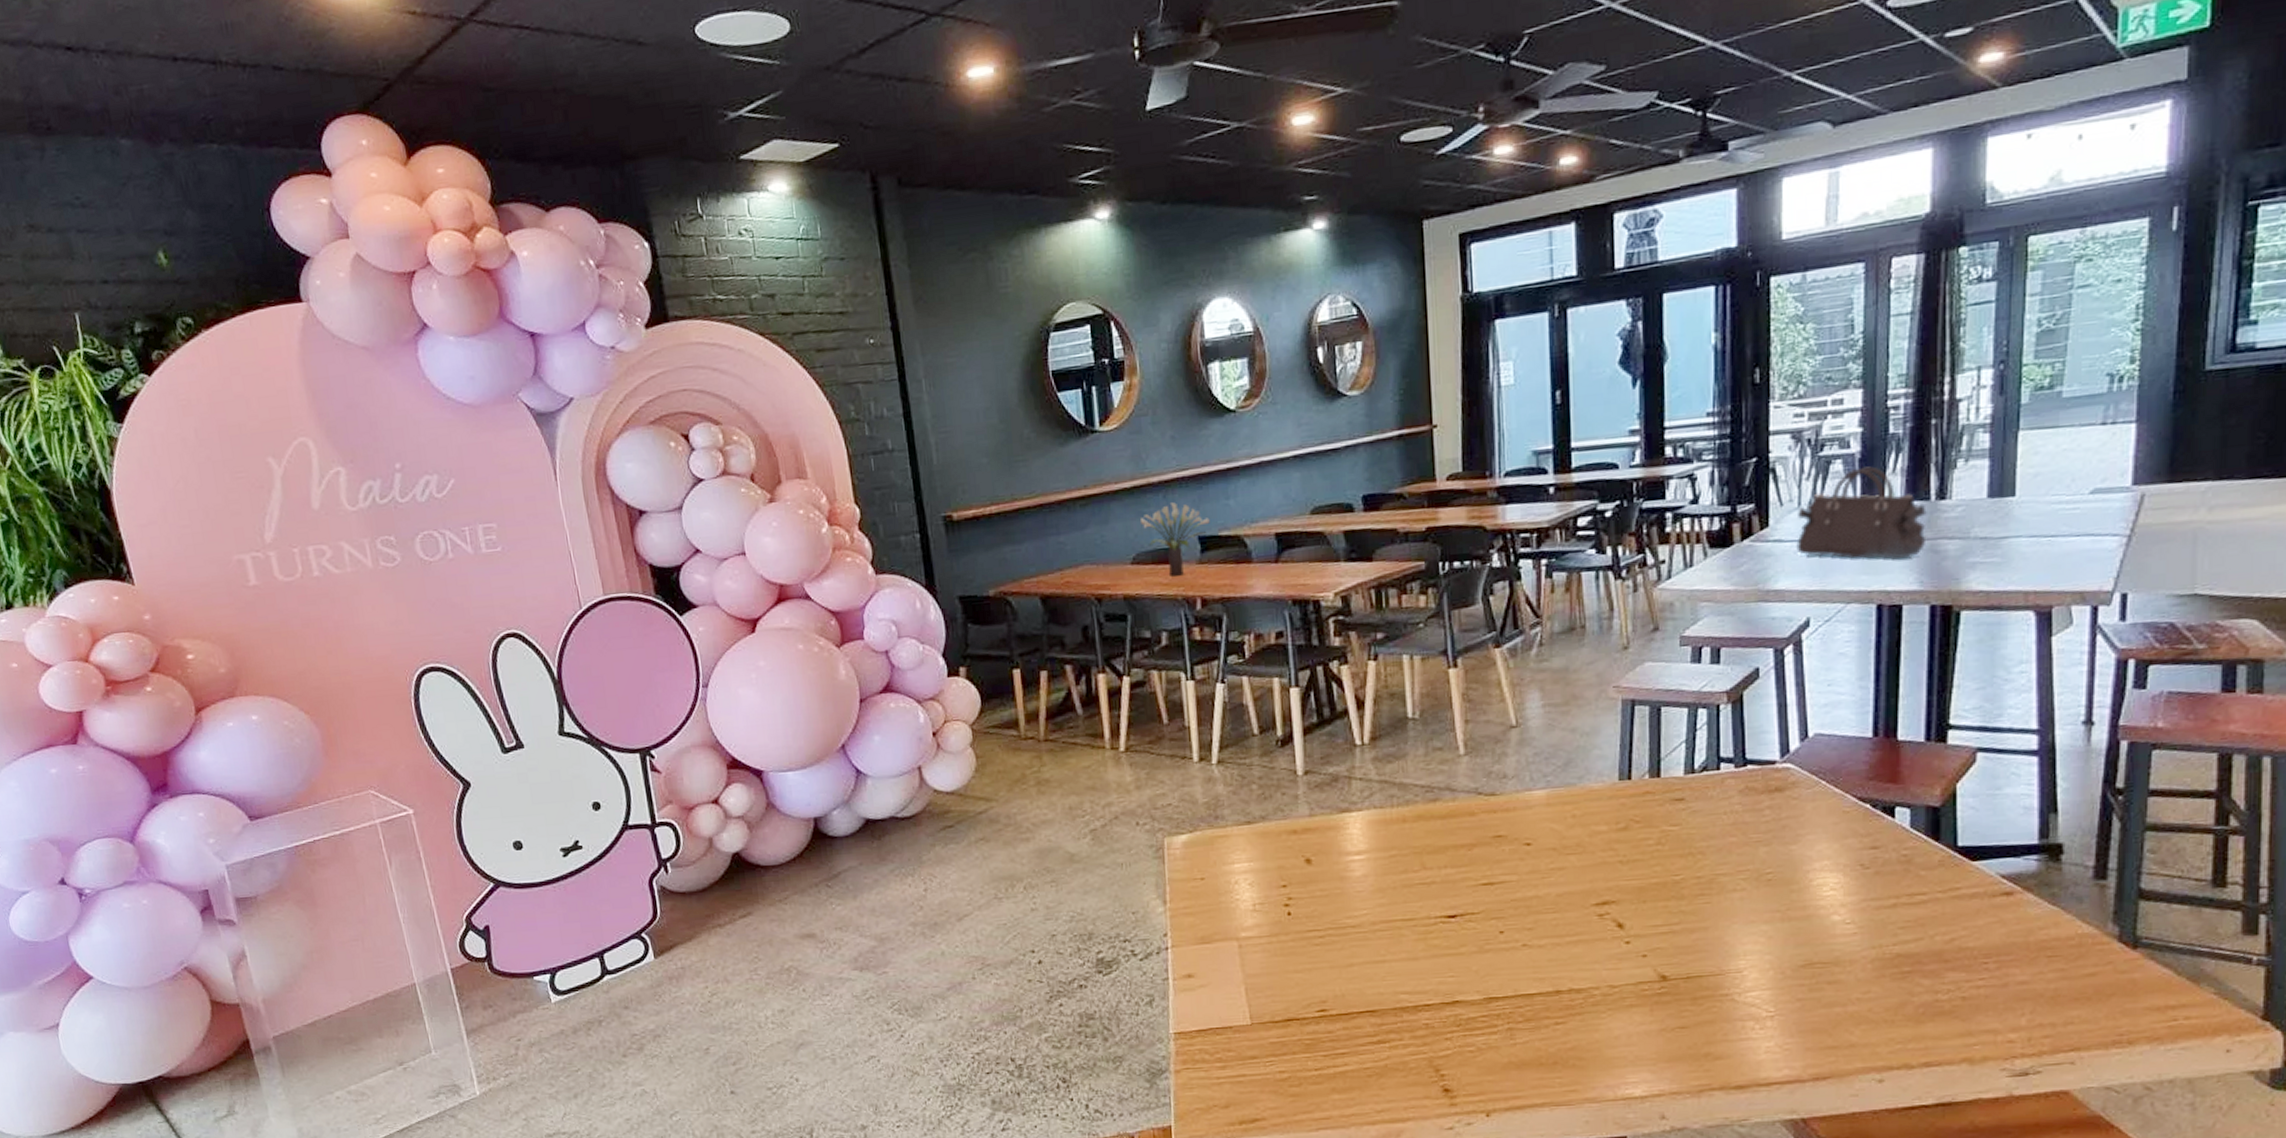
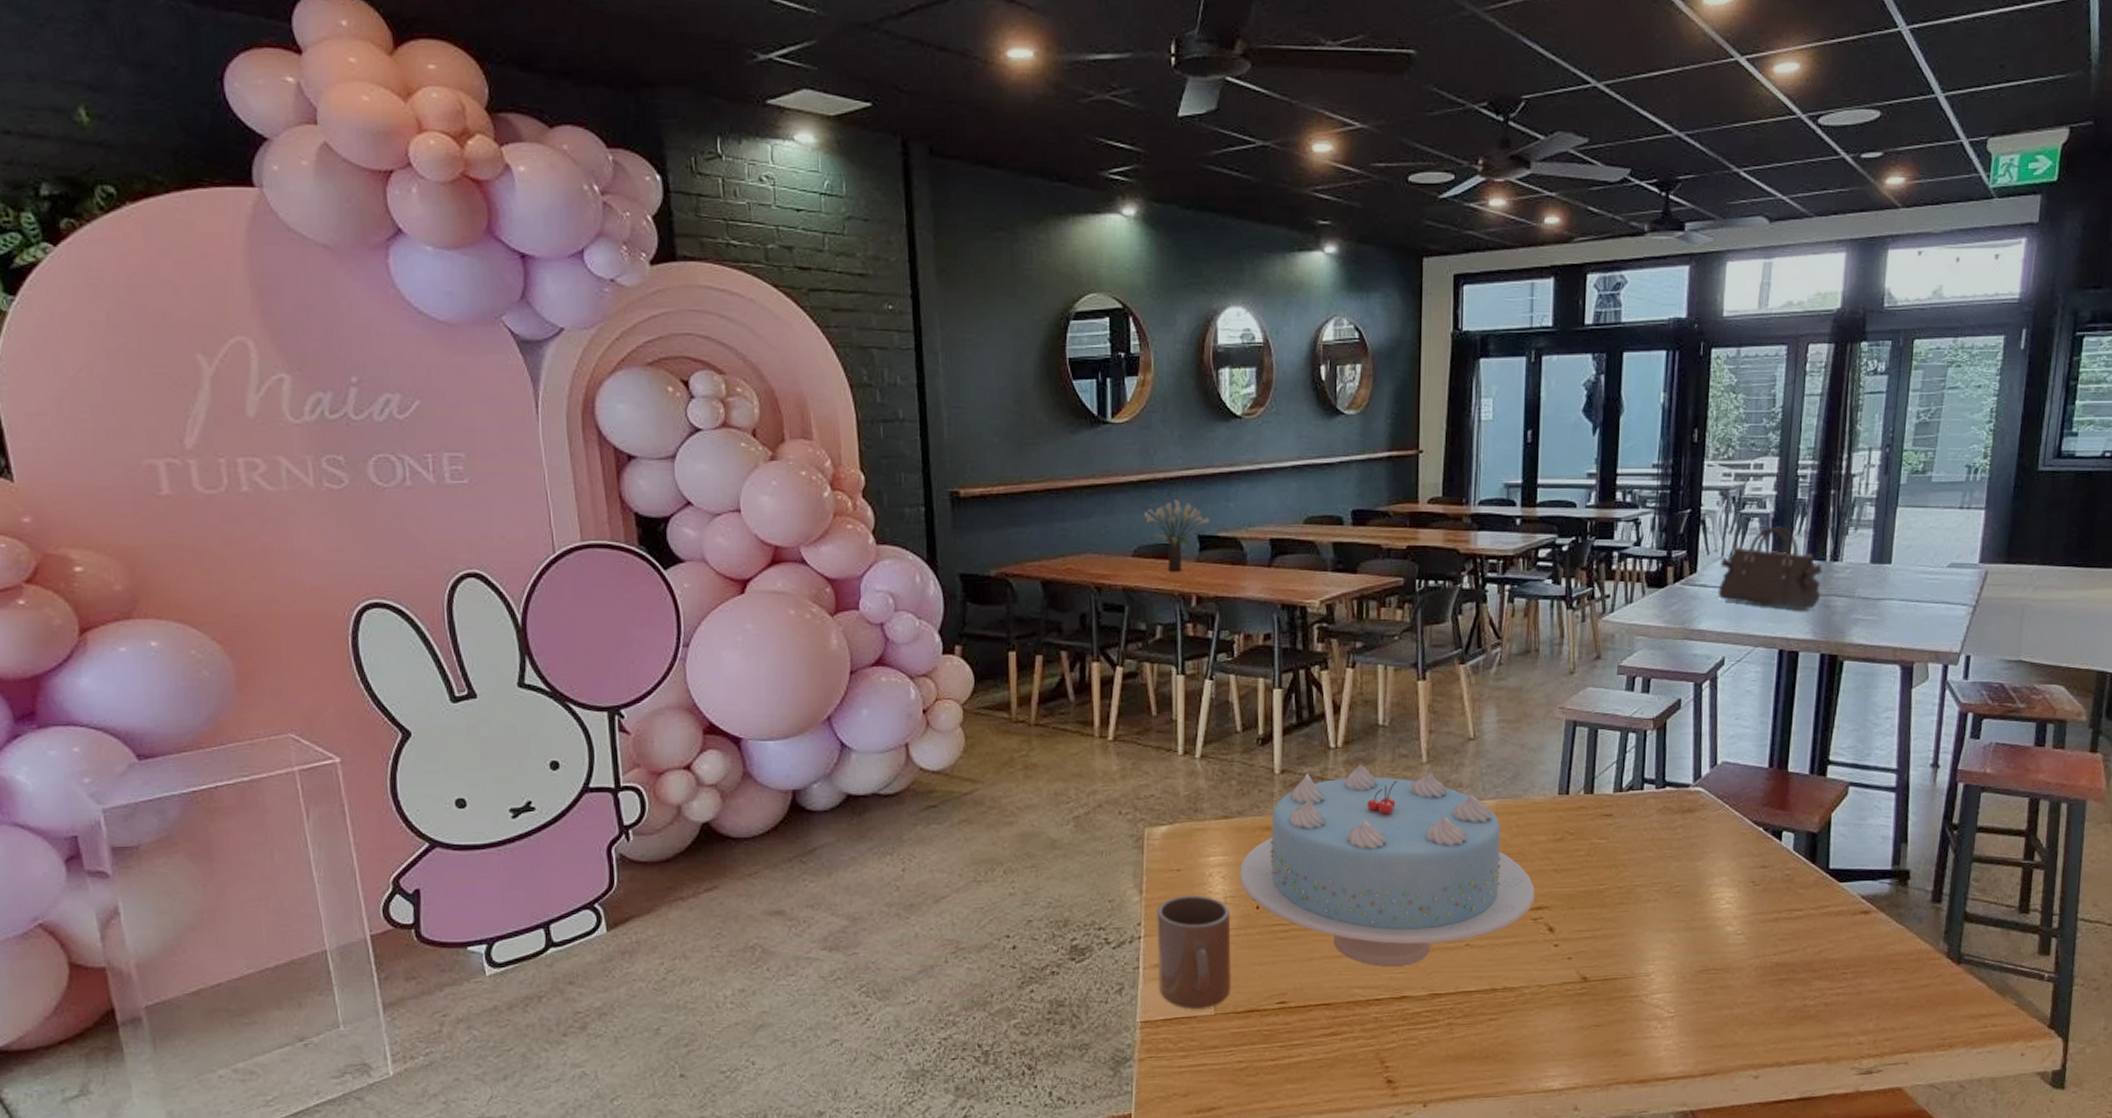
cup: none [1182,903,1267,1019] -> present [1157,895,1231,1009]
birthday cake: none [1266,759,1598,971] -> present [1239,763,1535,968]

